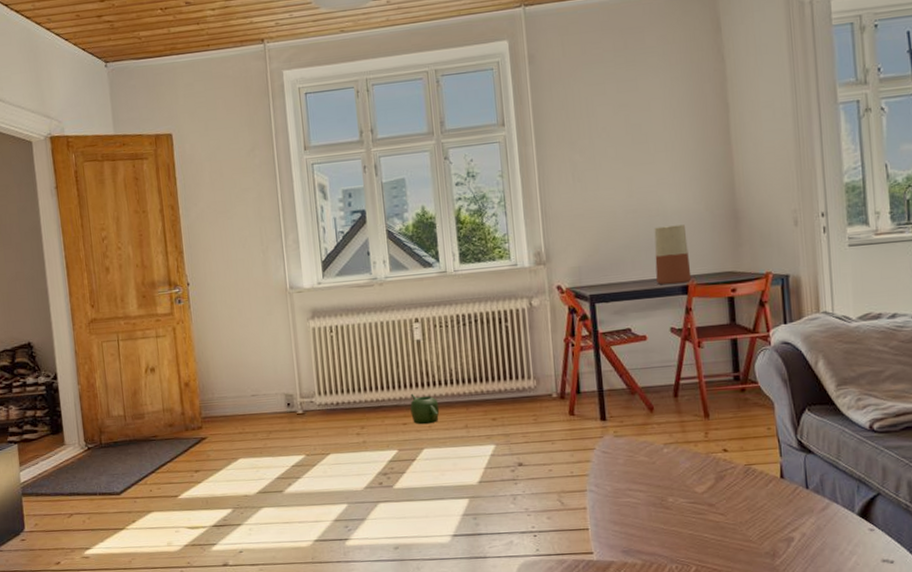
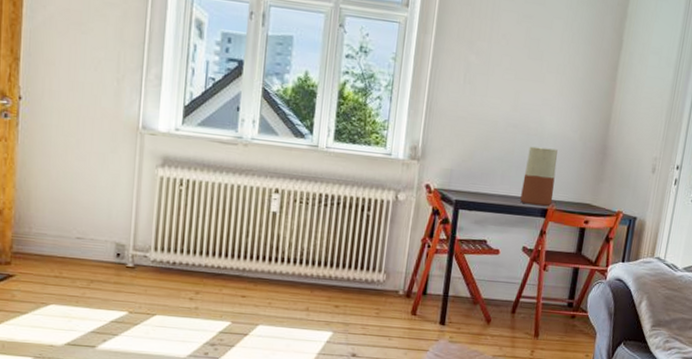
watering can: present [410,393,440,425] -> none [252,266,284,301]

